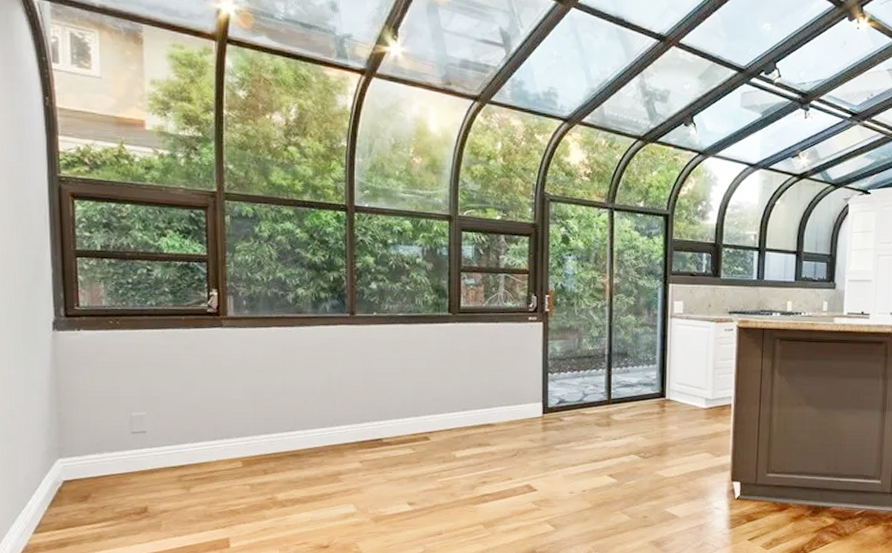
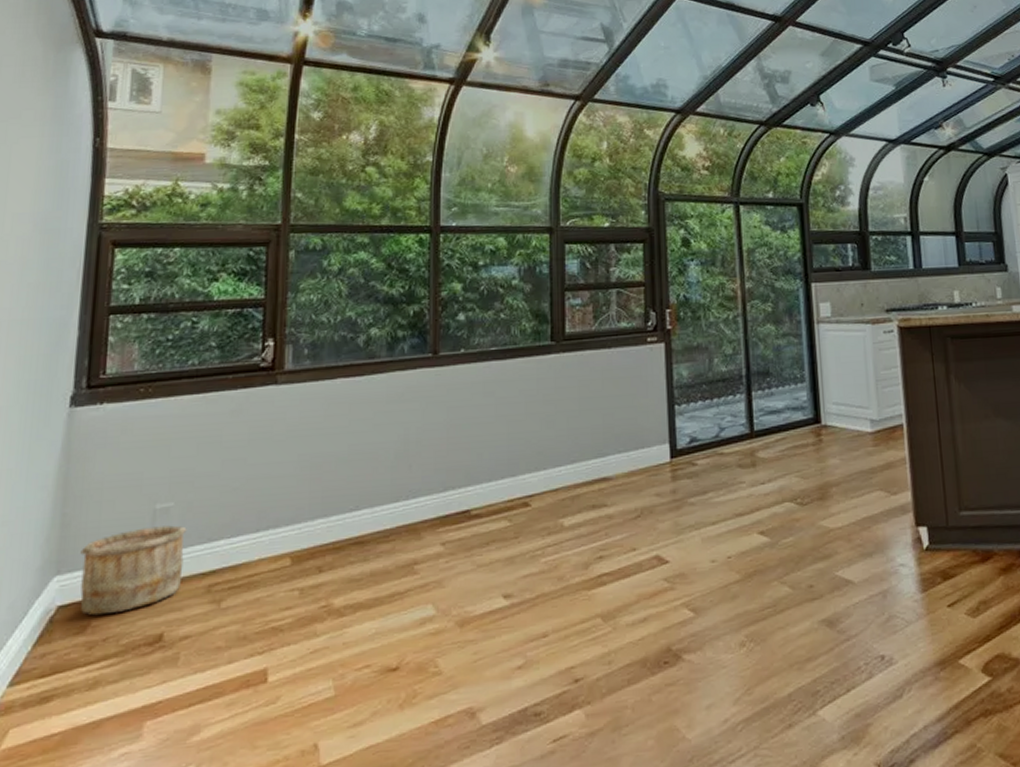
wooden bucket: none [76,429,159,490] -> present [80,525,187,616]

